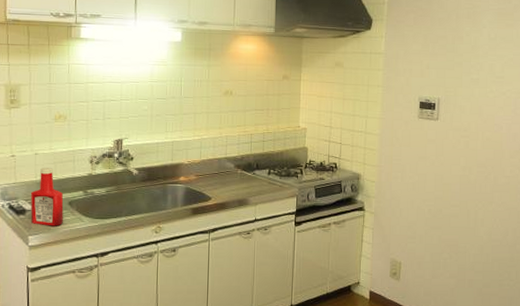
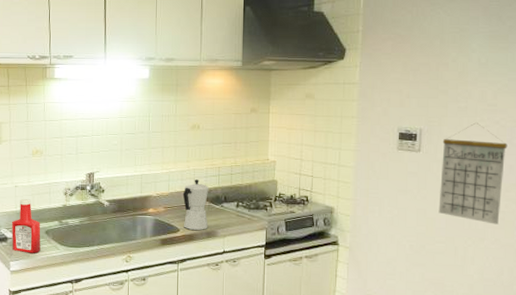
moka pot: none [214,146,241,199] -> present [182,179,209,231]
calendar: none [454,93,512,189] -> present [438,122,508,225]

